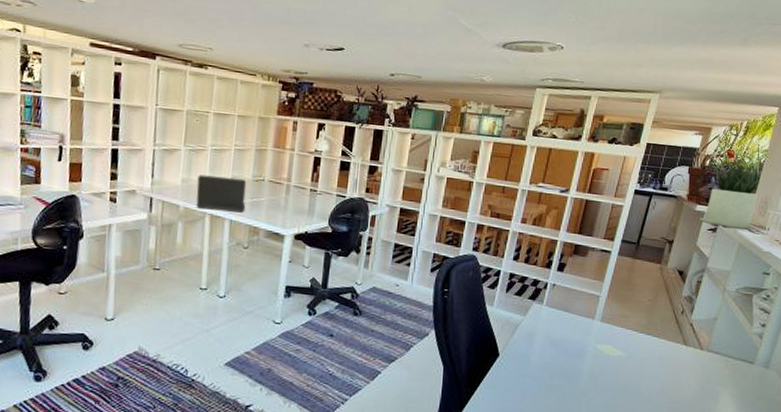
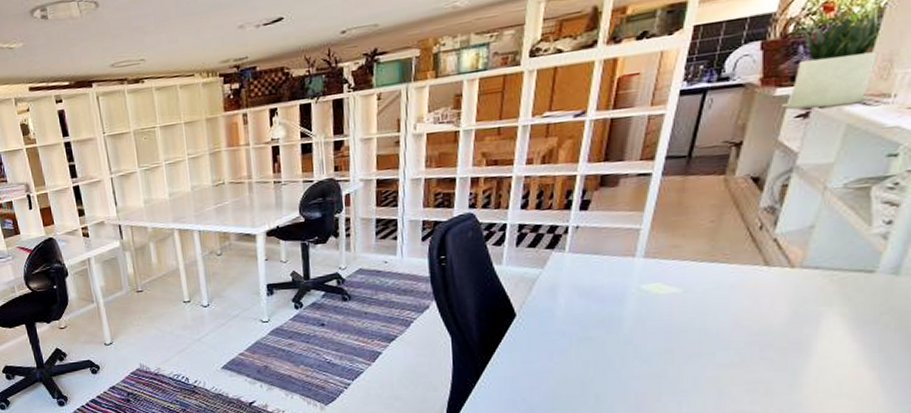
laptop computer: present [196,174,247,213] -> none [158,187,211,226]

